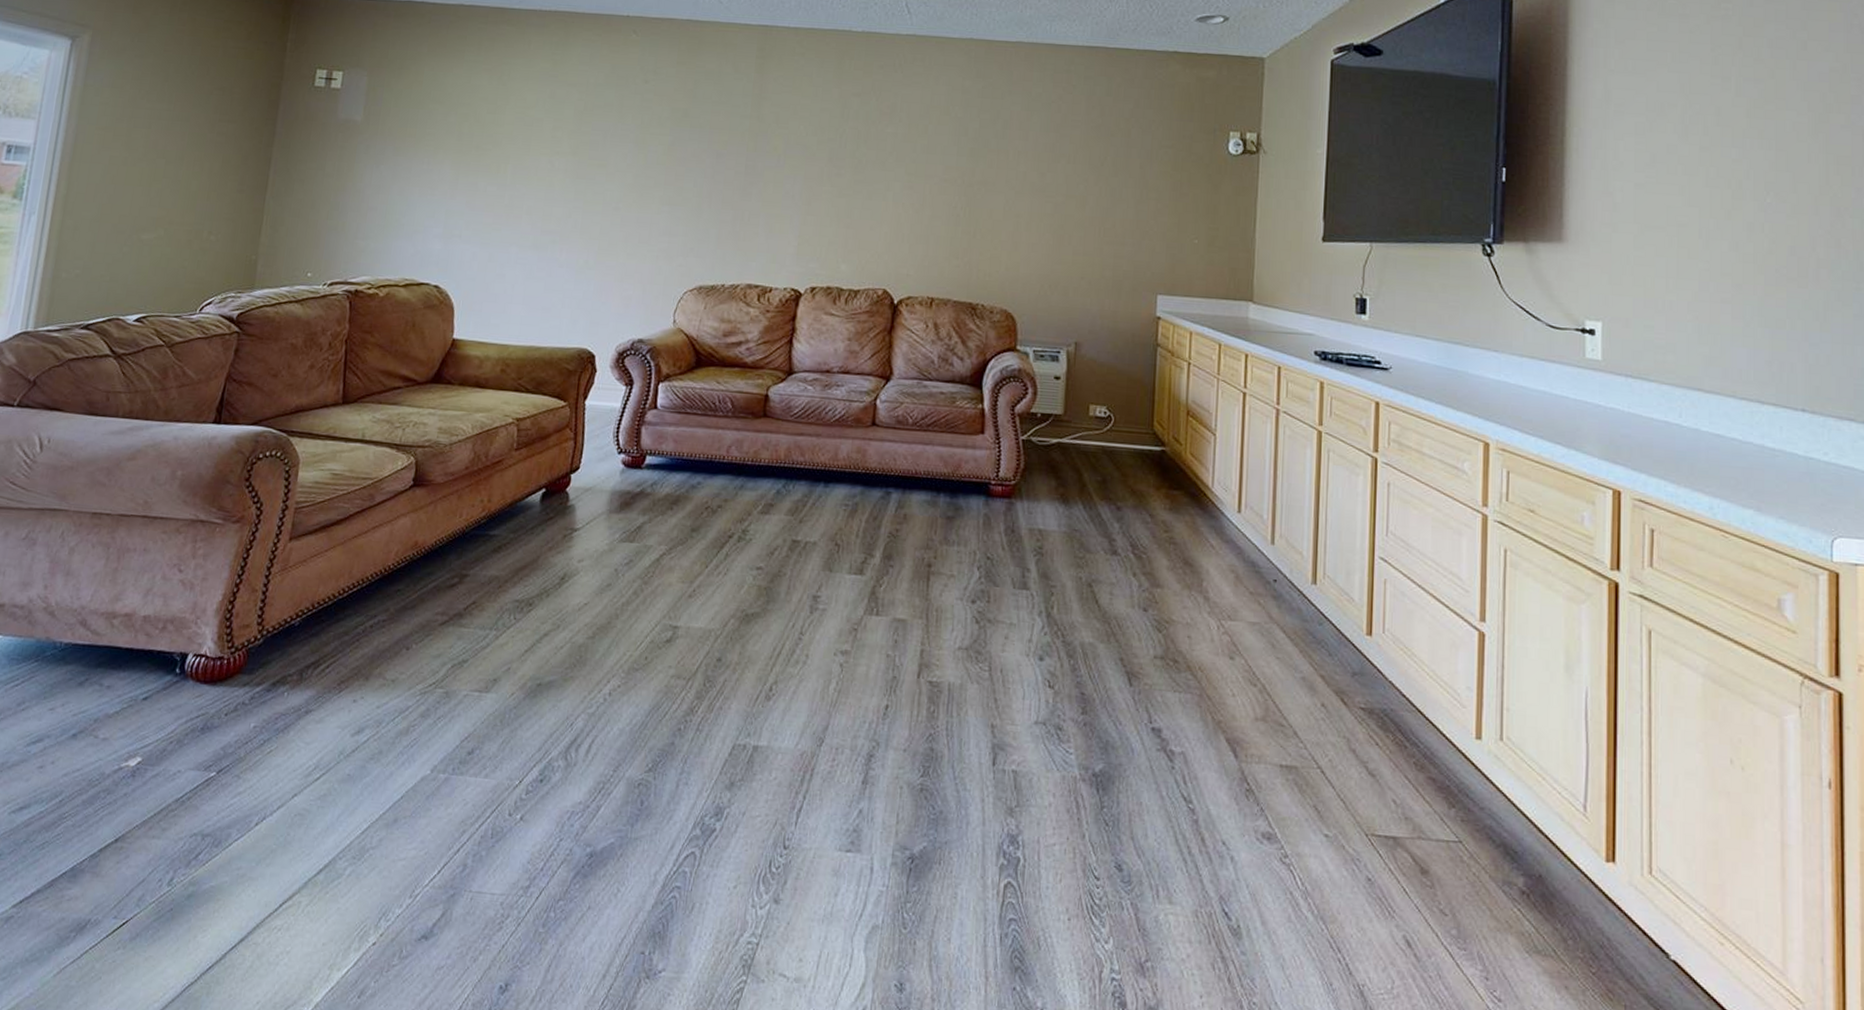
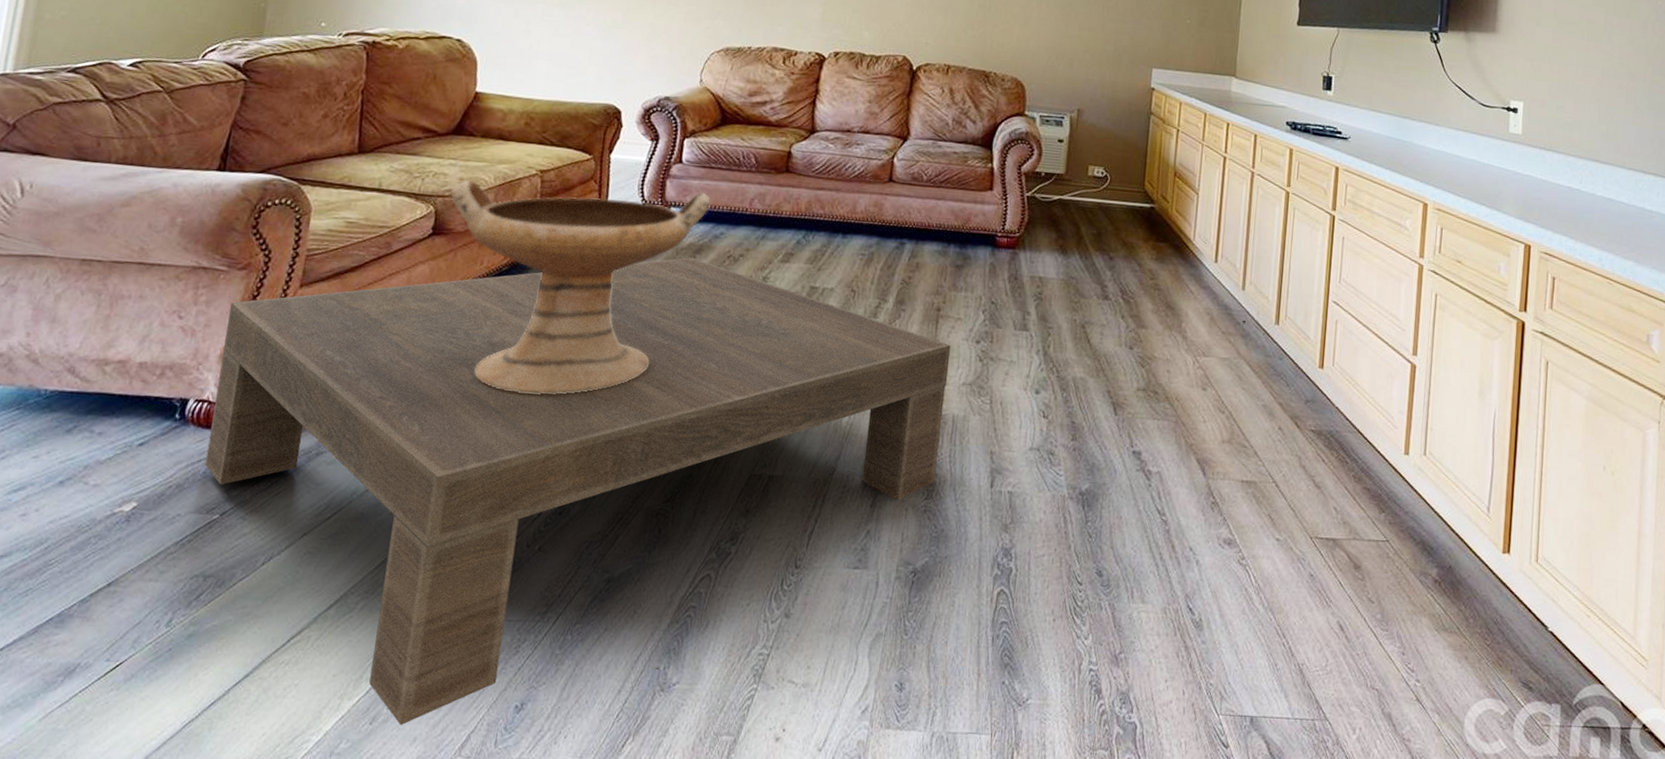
coffee table: none [203,509,944,1002] -> present [205,257,951,726]
decorative bowl: none [430,429,687,654] -> present [451,180,711,395]

